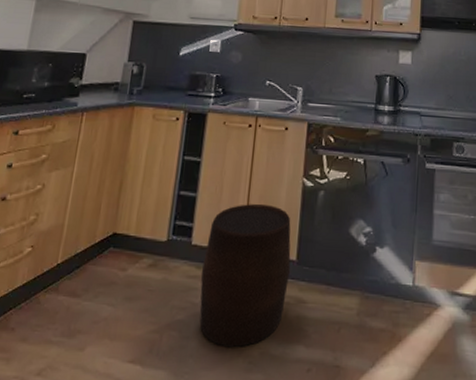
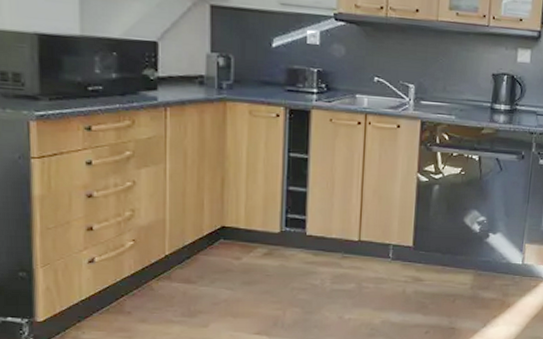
stool: present [199,203,291,348] -> none [318,197,408,319]

